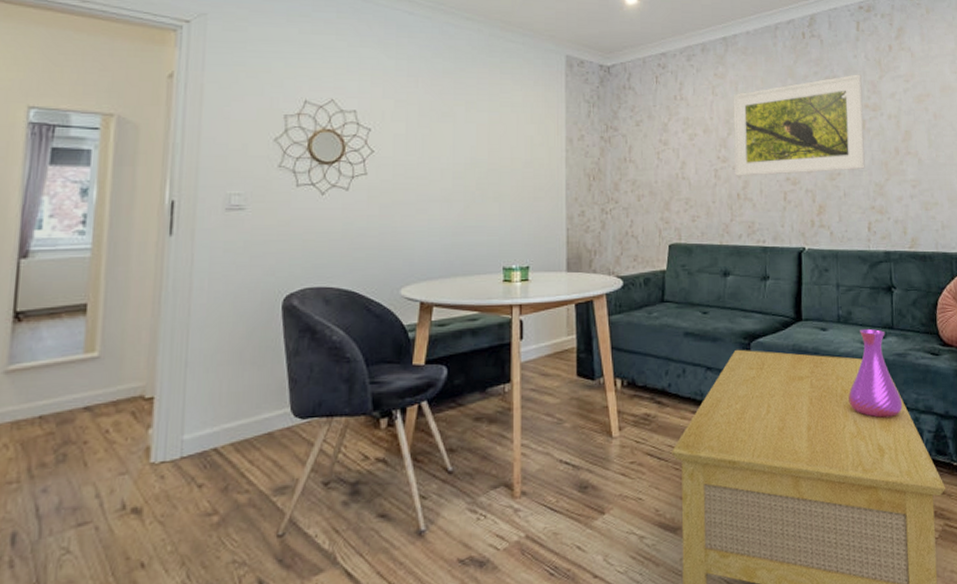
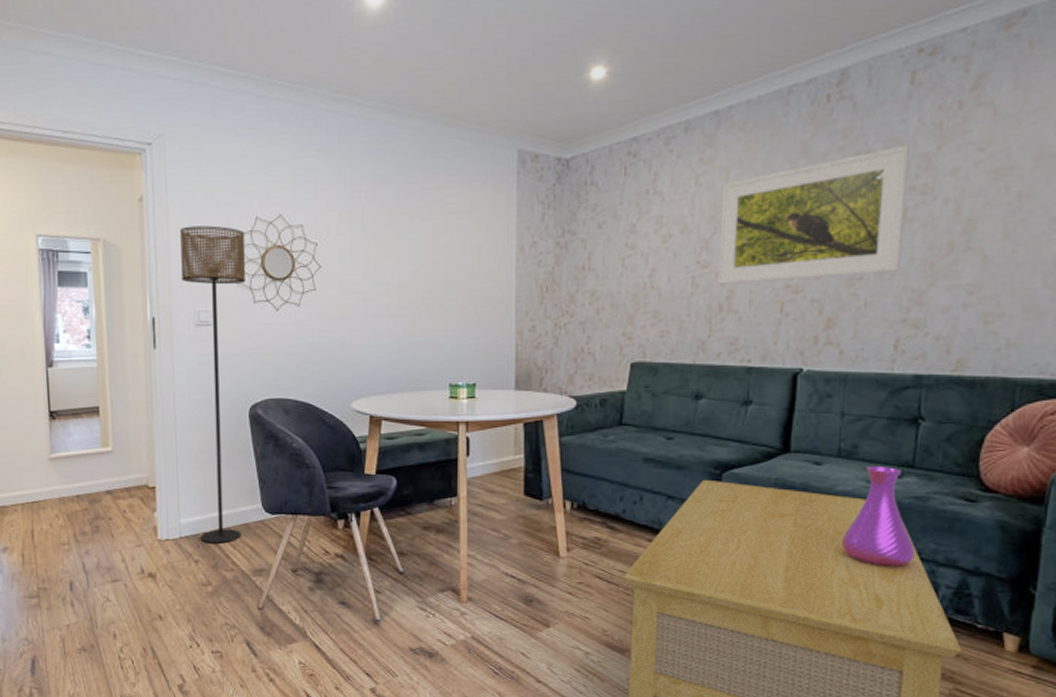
floor lamp: none [208,106,292,461] -> present [180,225,246,544]

